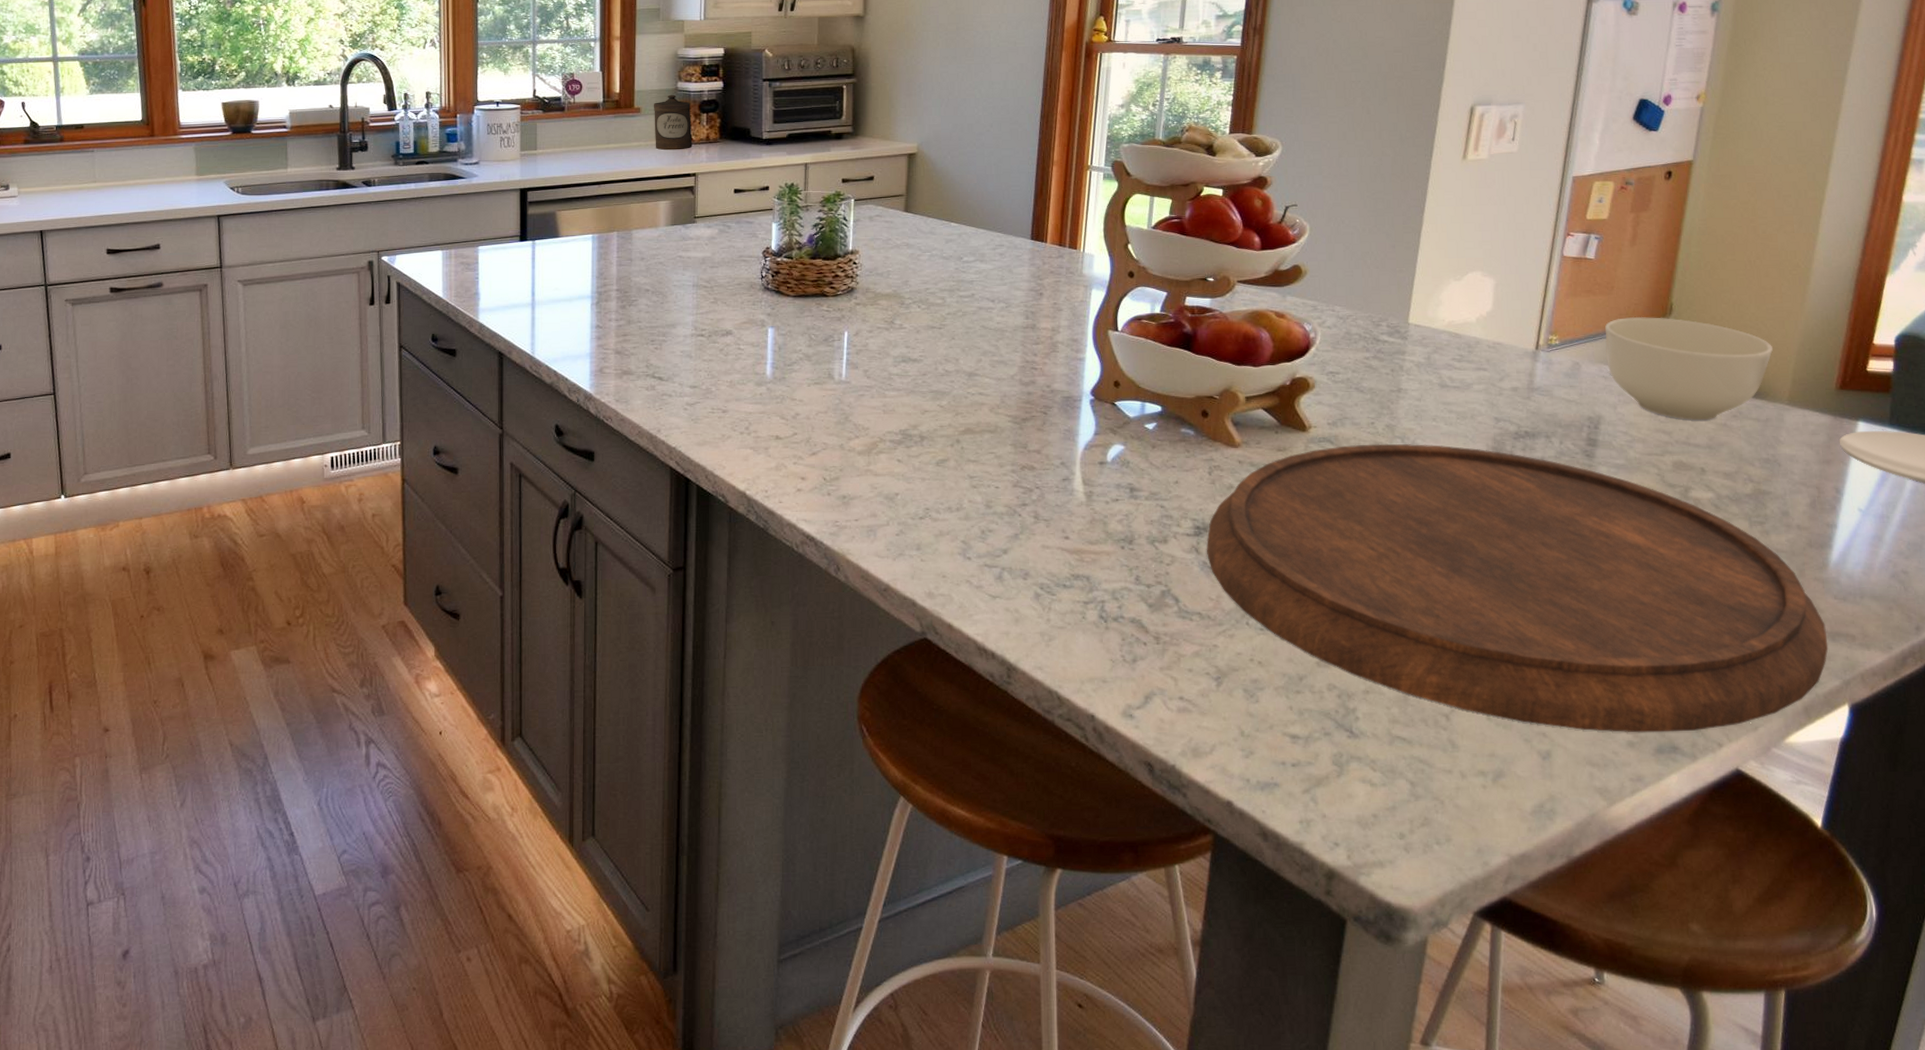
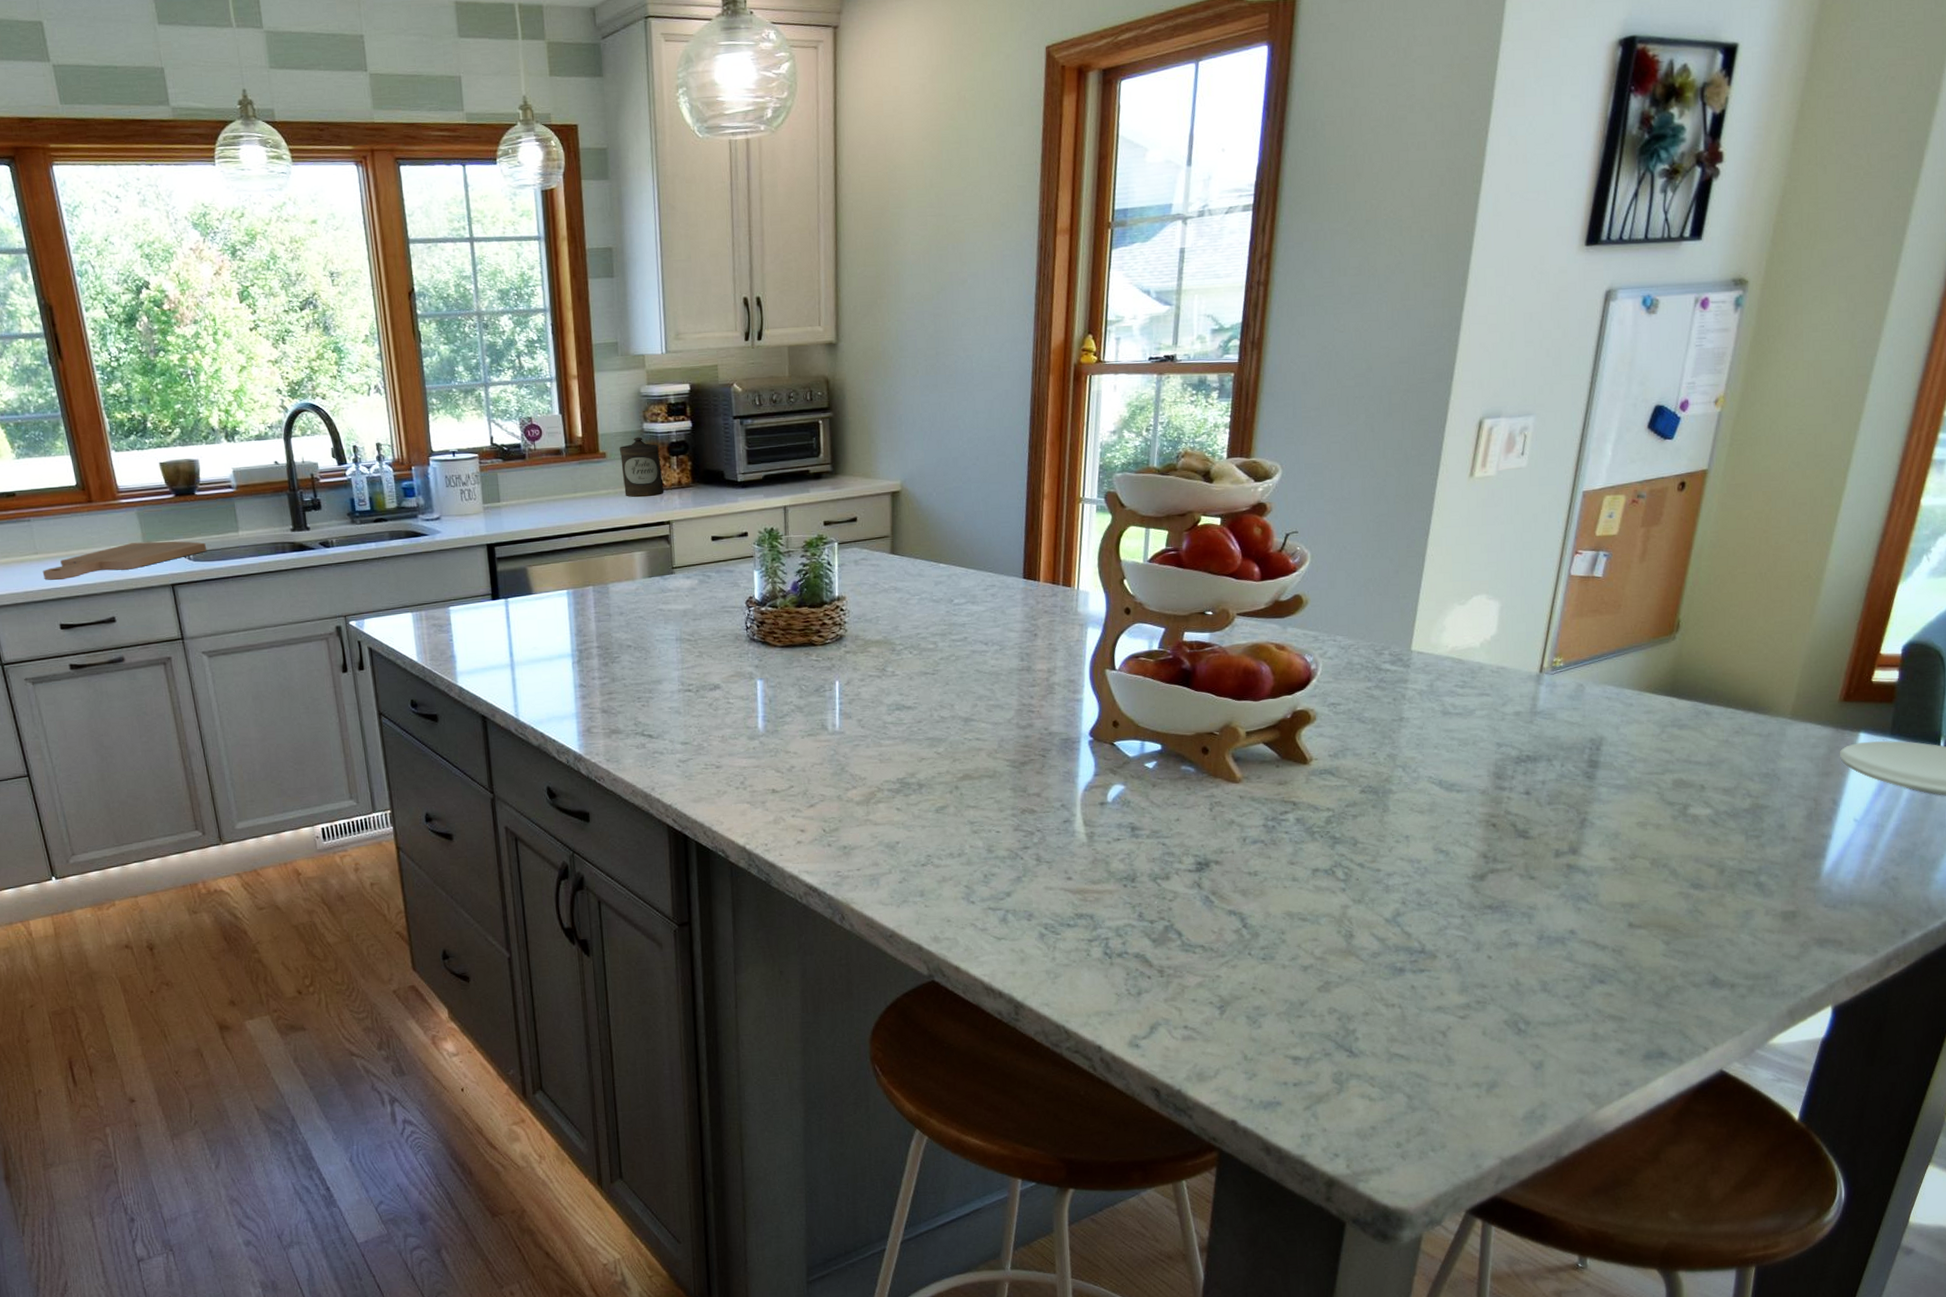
cutting board: none [97,175,256,207] -> present [42,541,207,580]
cutting board: present [1207,443,1829,733] -> none [1209,772,1816,1041]
bowl: present [1605,316,1774,421] -> none [1610,635,1780,738]

